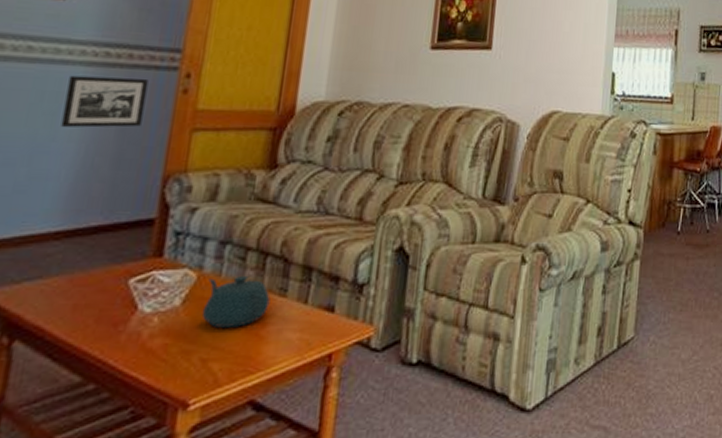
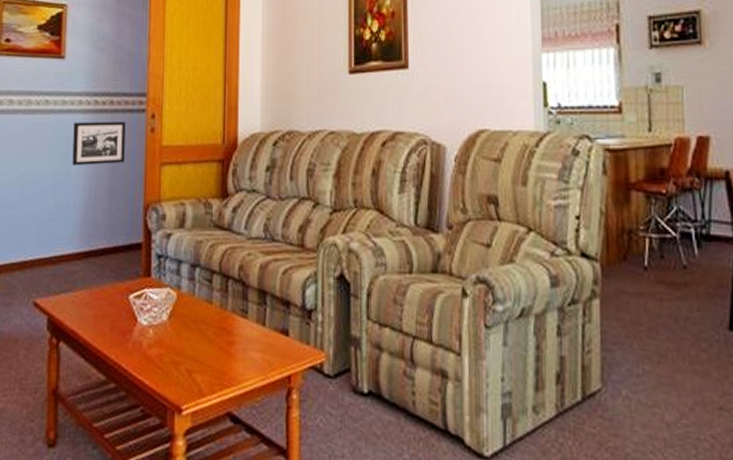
teapot: present [202,275,271,329] -> none [184,296,235,344]

